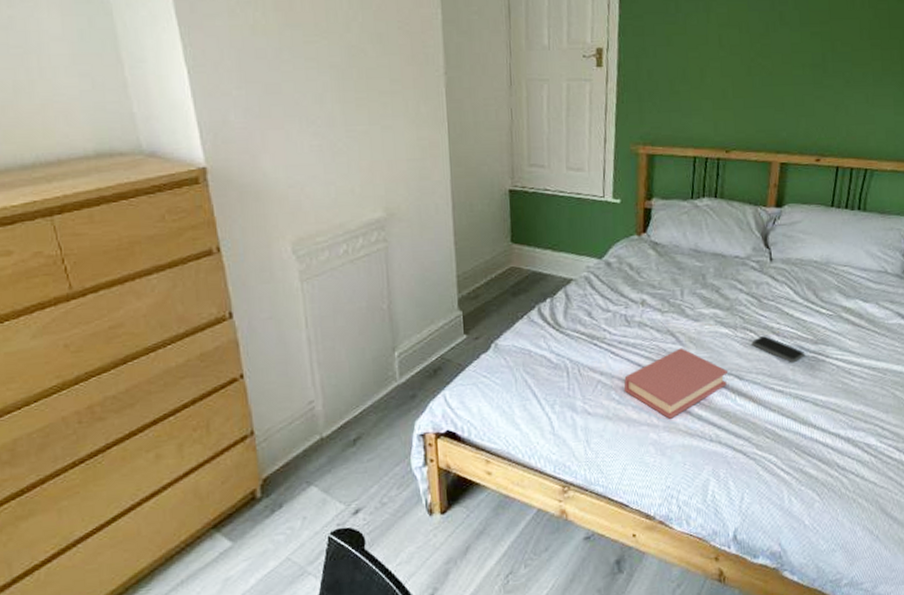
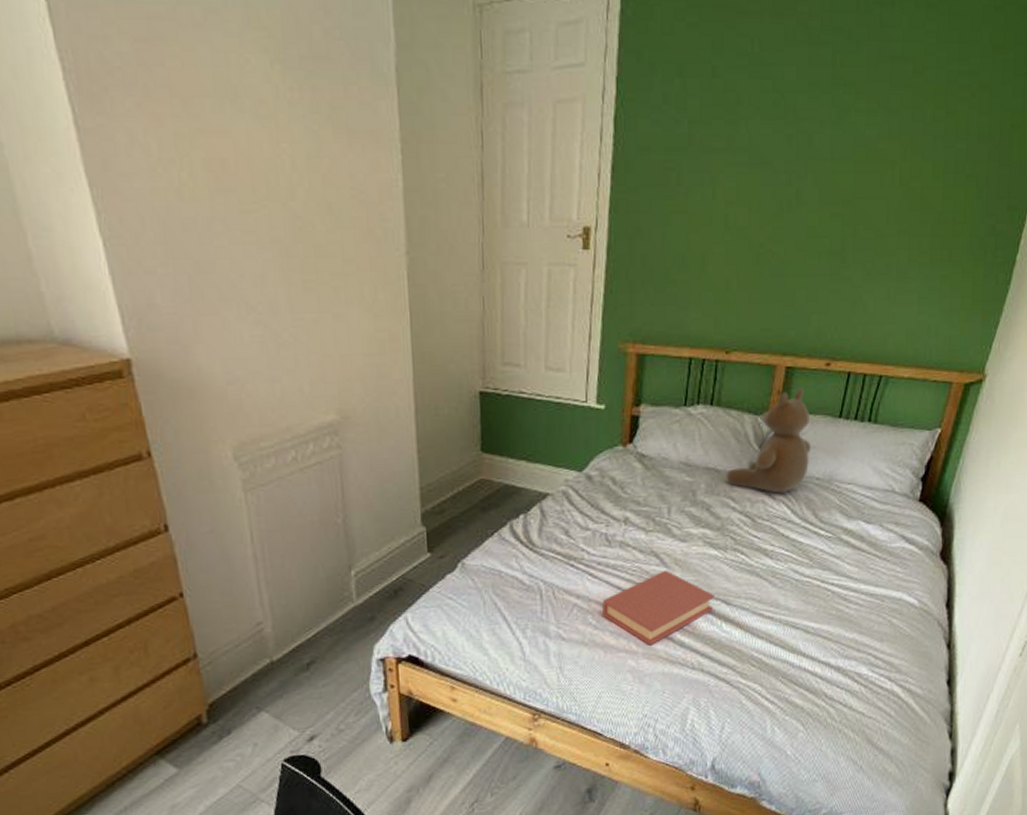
stuffed bear: none [732,181,809,276] -> present [726,387,812,493]
smartphone: present [751,335,806,363] -> none [742,557,800,588]

